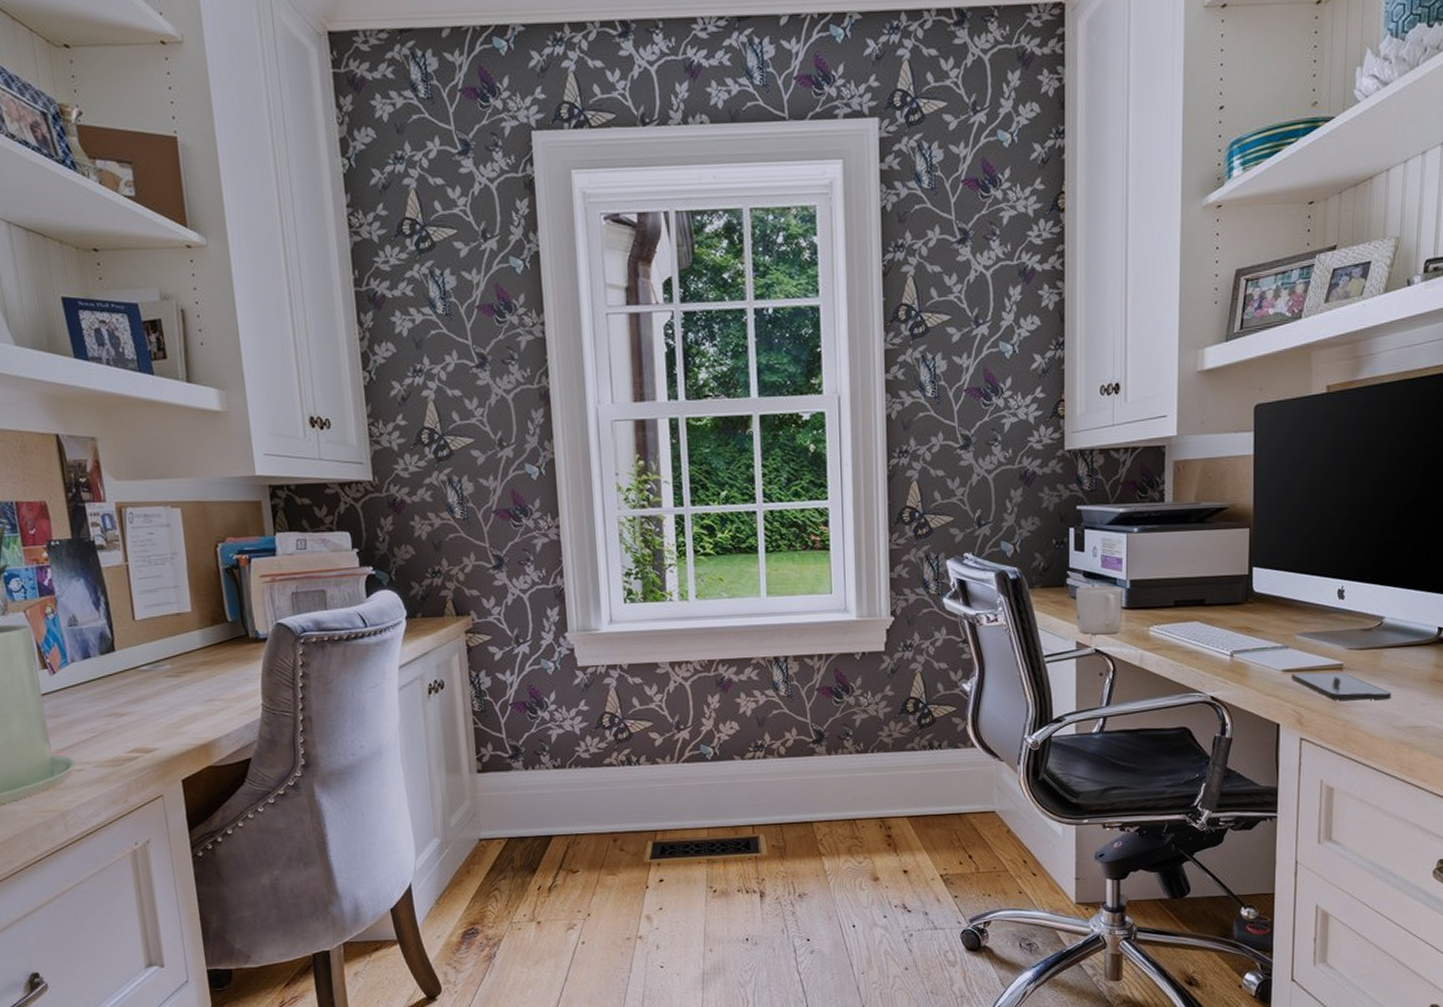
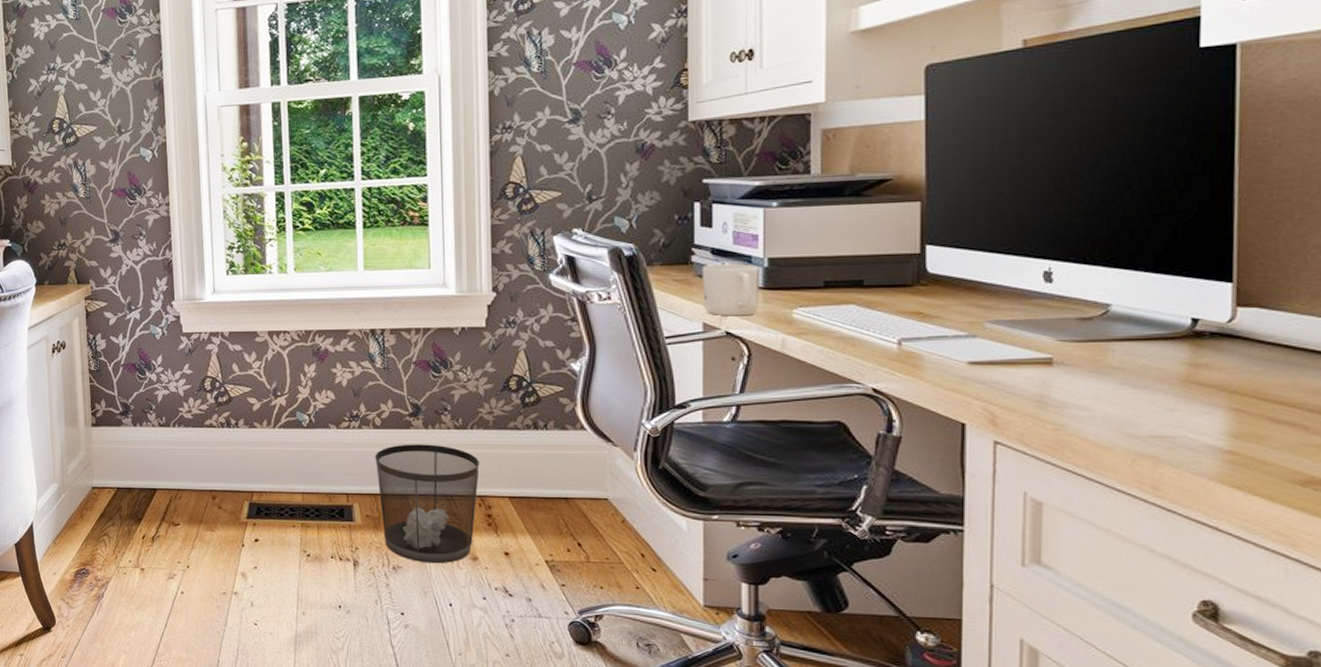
waste bin: none [779,770,880,888] -> present [375,444,480,564]
phone: present [1291,672,1392,700] -> none [980,366,1124,403]

